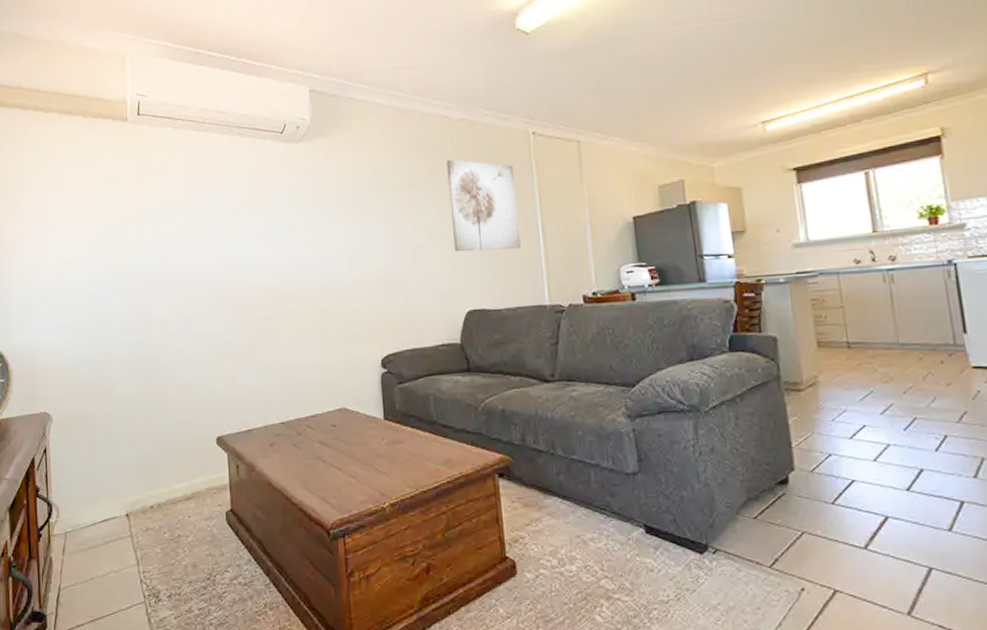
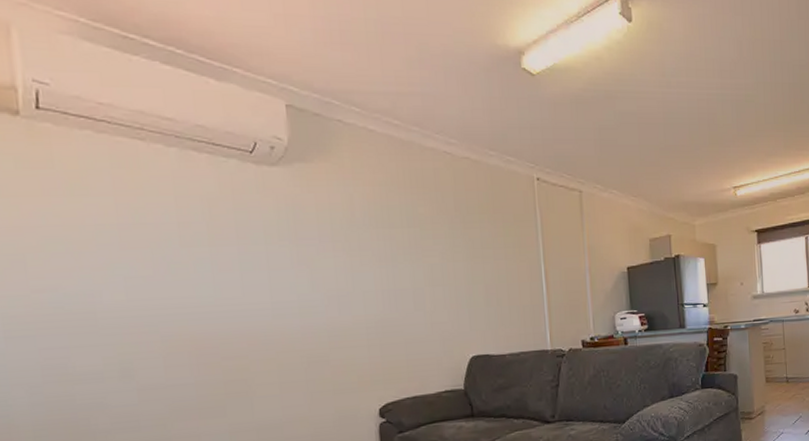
wall art: present [447,159,521,252] -> none [449,199,524,297]

